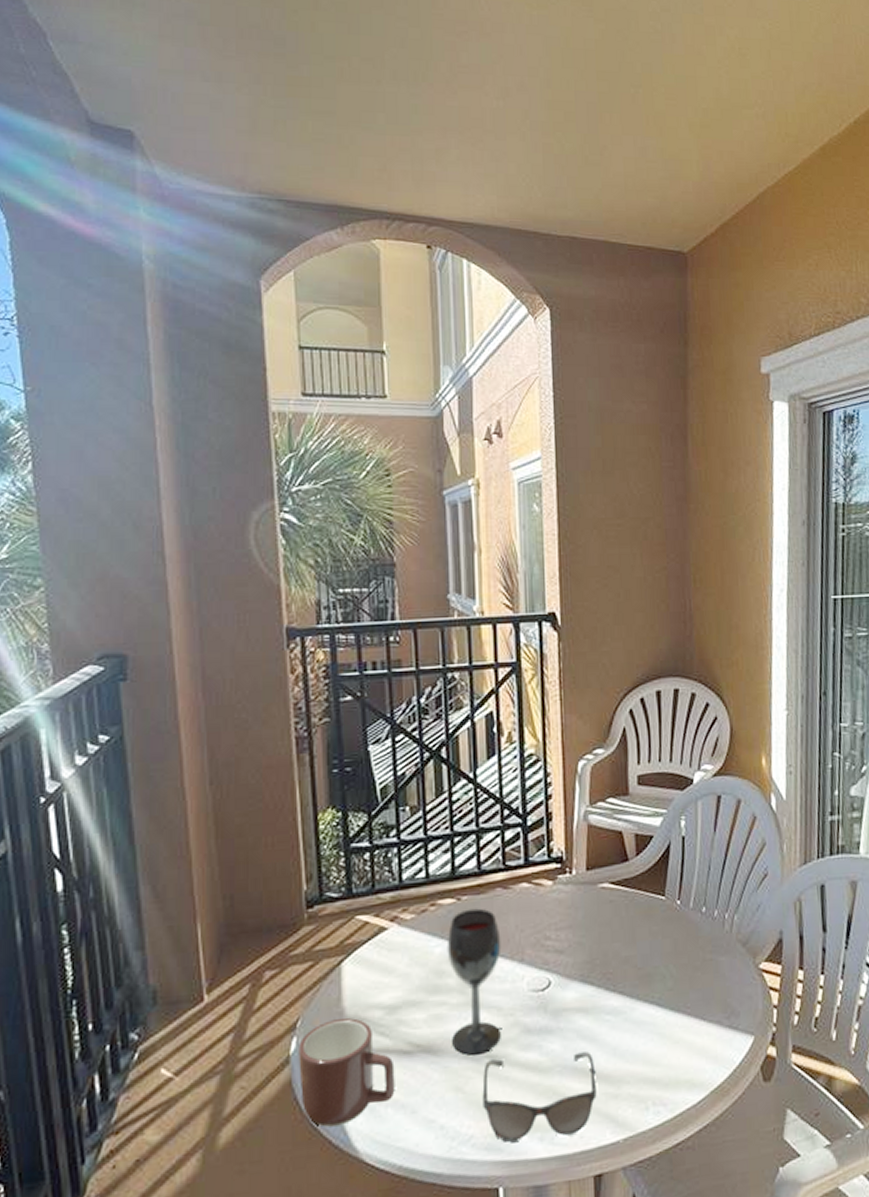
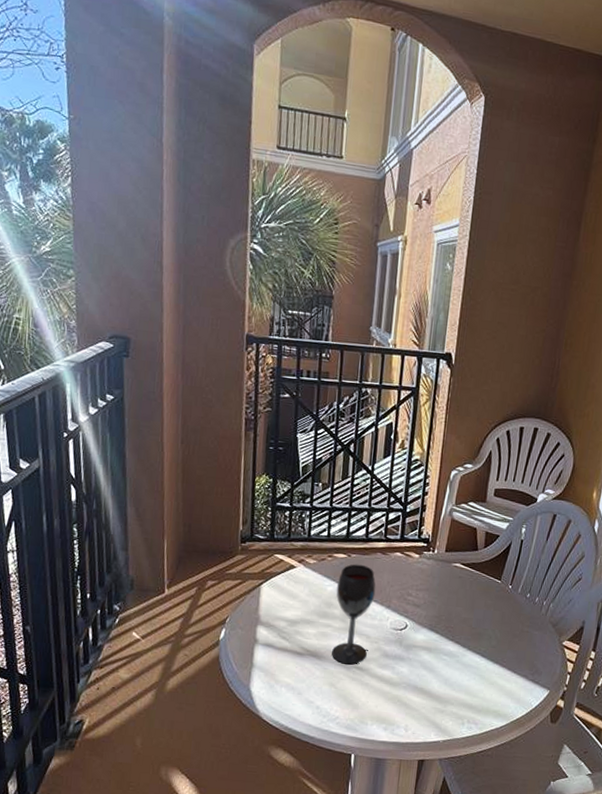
mug: present [298,1018,395,1127] -> none [224,622,290,693]
sunglasses: present [482,1051,597,1142] -> none [347,670,430,731]

